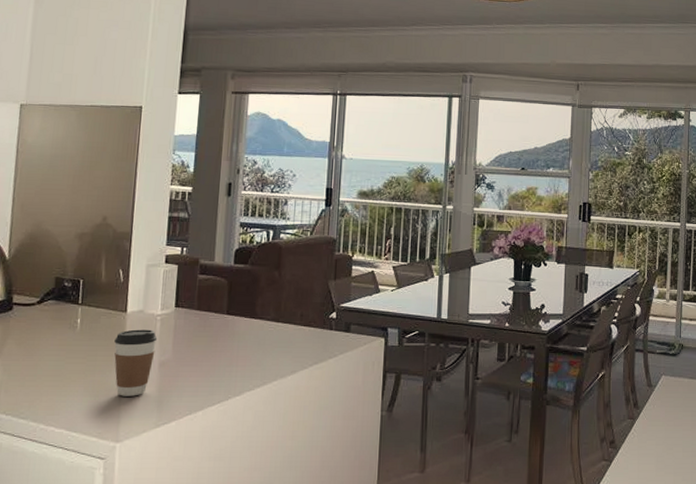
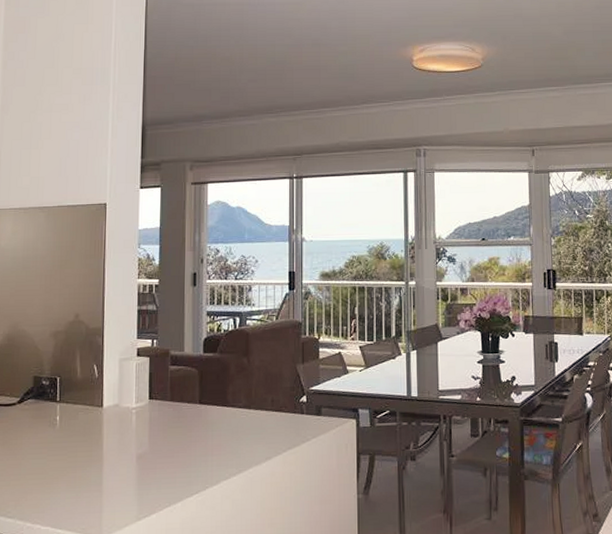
coffee cup: present [114,329,158,396] -> none [93,423,134,491]

